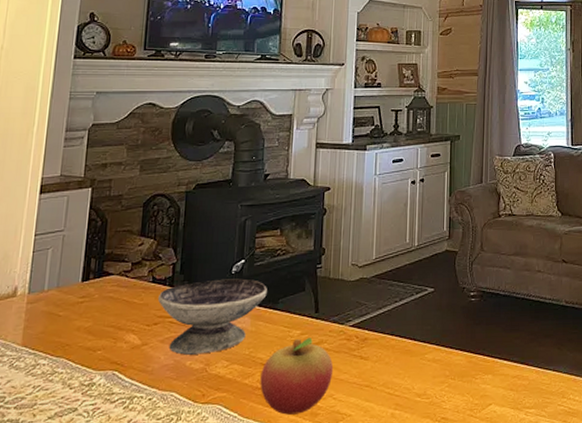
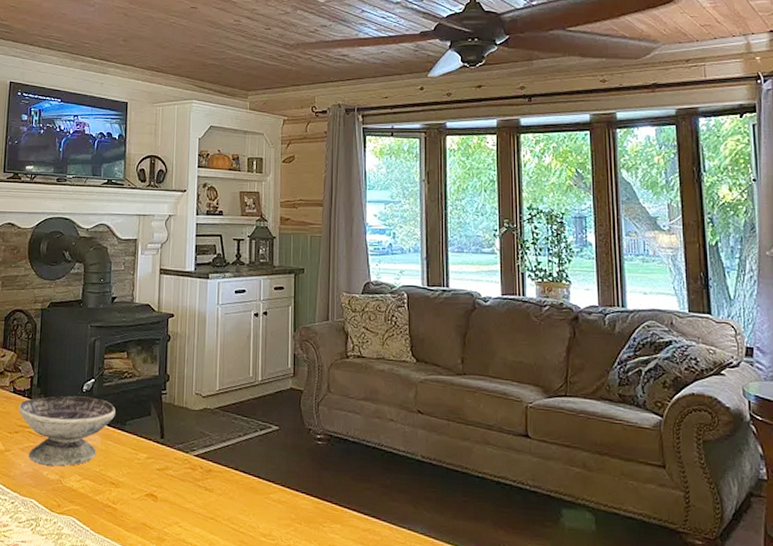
fruit: present [260,337,334,415] -> none [110,462,179,537]

